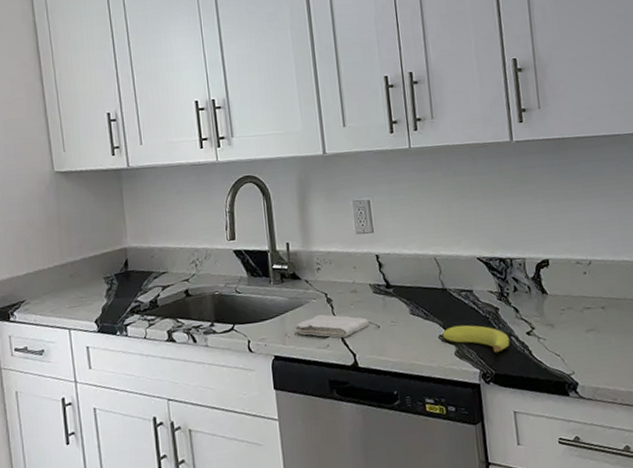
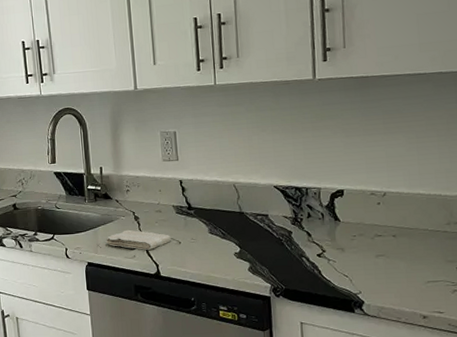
fruit: present [442,325,510,353] -> none [237,245,301,271]

